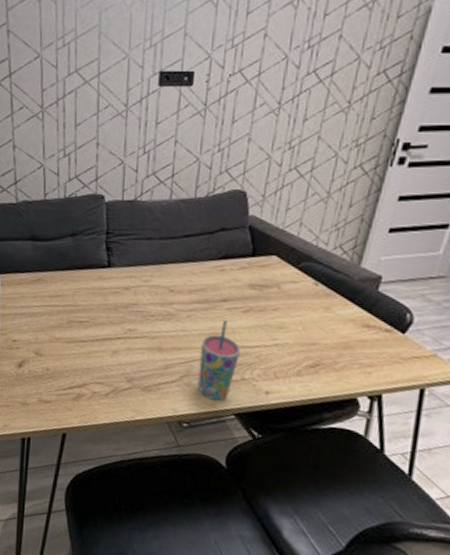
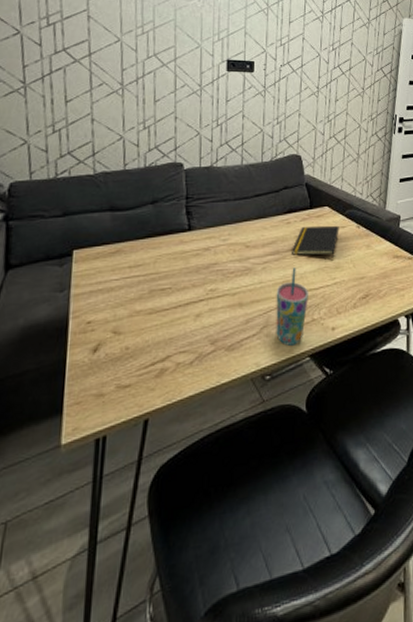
notepad: none [224,275,289,313] -> present [292,225,339,255]

